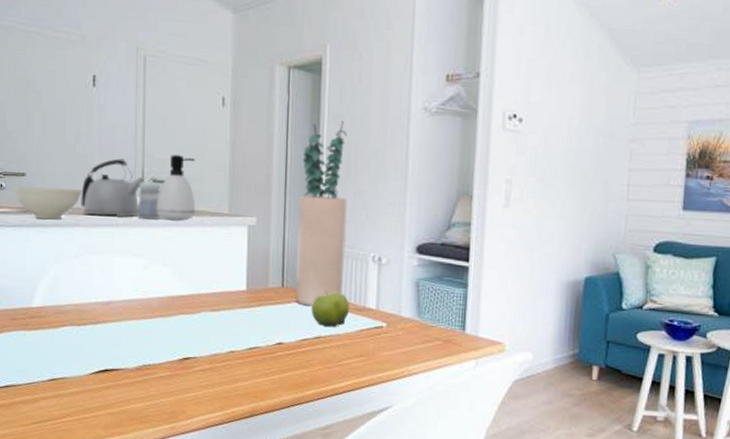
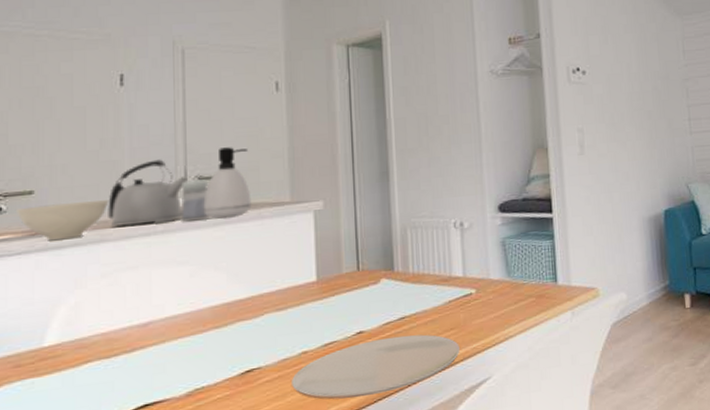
plate: none [220,352,366,401] -> present [292,334,460,400]
vase: present [295,121,347,306] -> none [369,92,425,287]
fruit: present [311,291,349,327] -> none [392,265,434,305]

